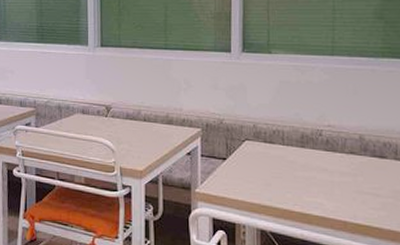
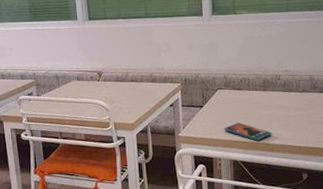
smartphone: none [251,183,311,209] -> present [224,123,272,141]

